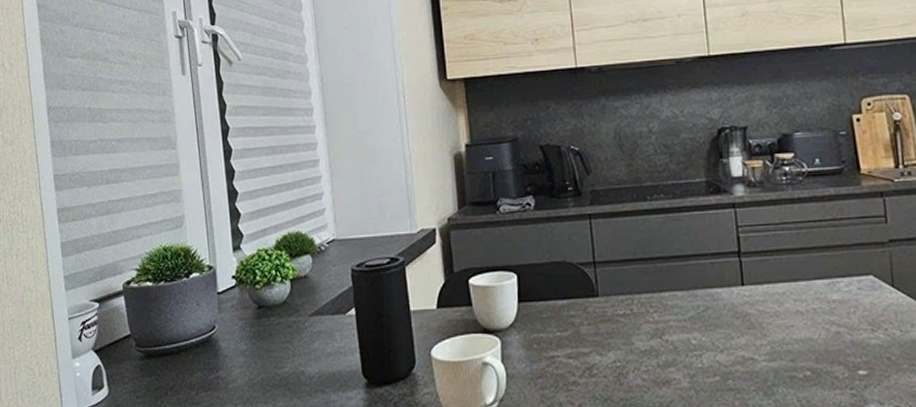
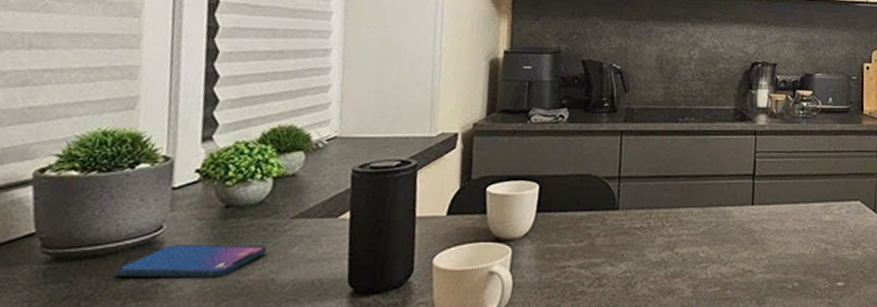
smartphone: none [188,340,293,371] -> present [115,244,266,278]

